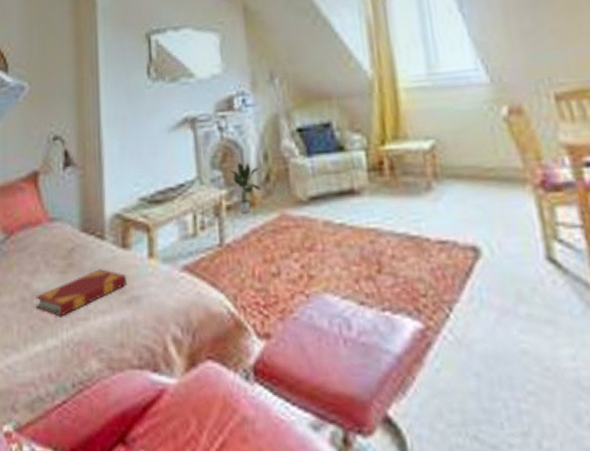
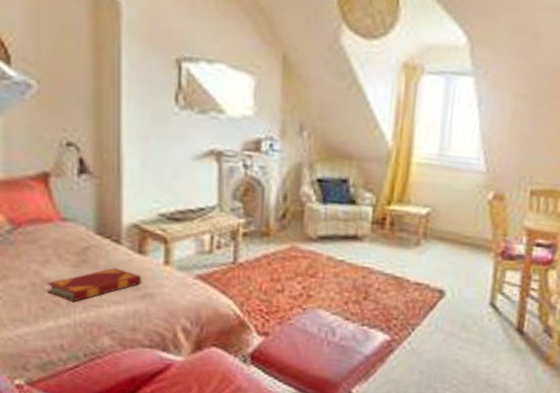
potted plant: present [228,161,262,213] -> none [248,198,277,241]

